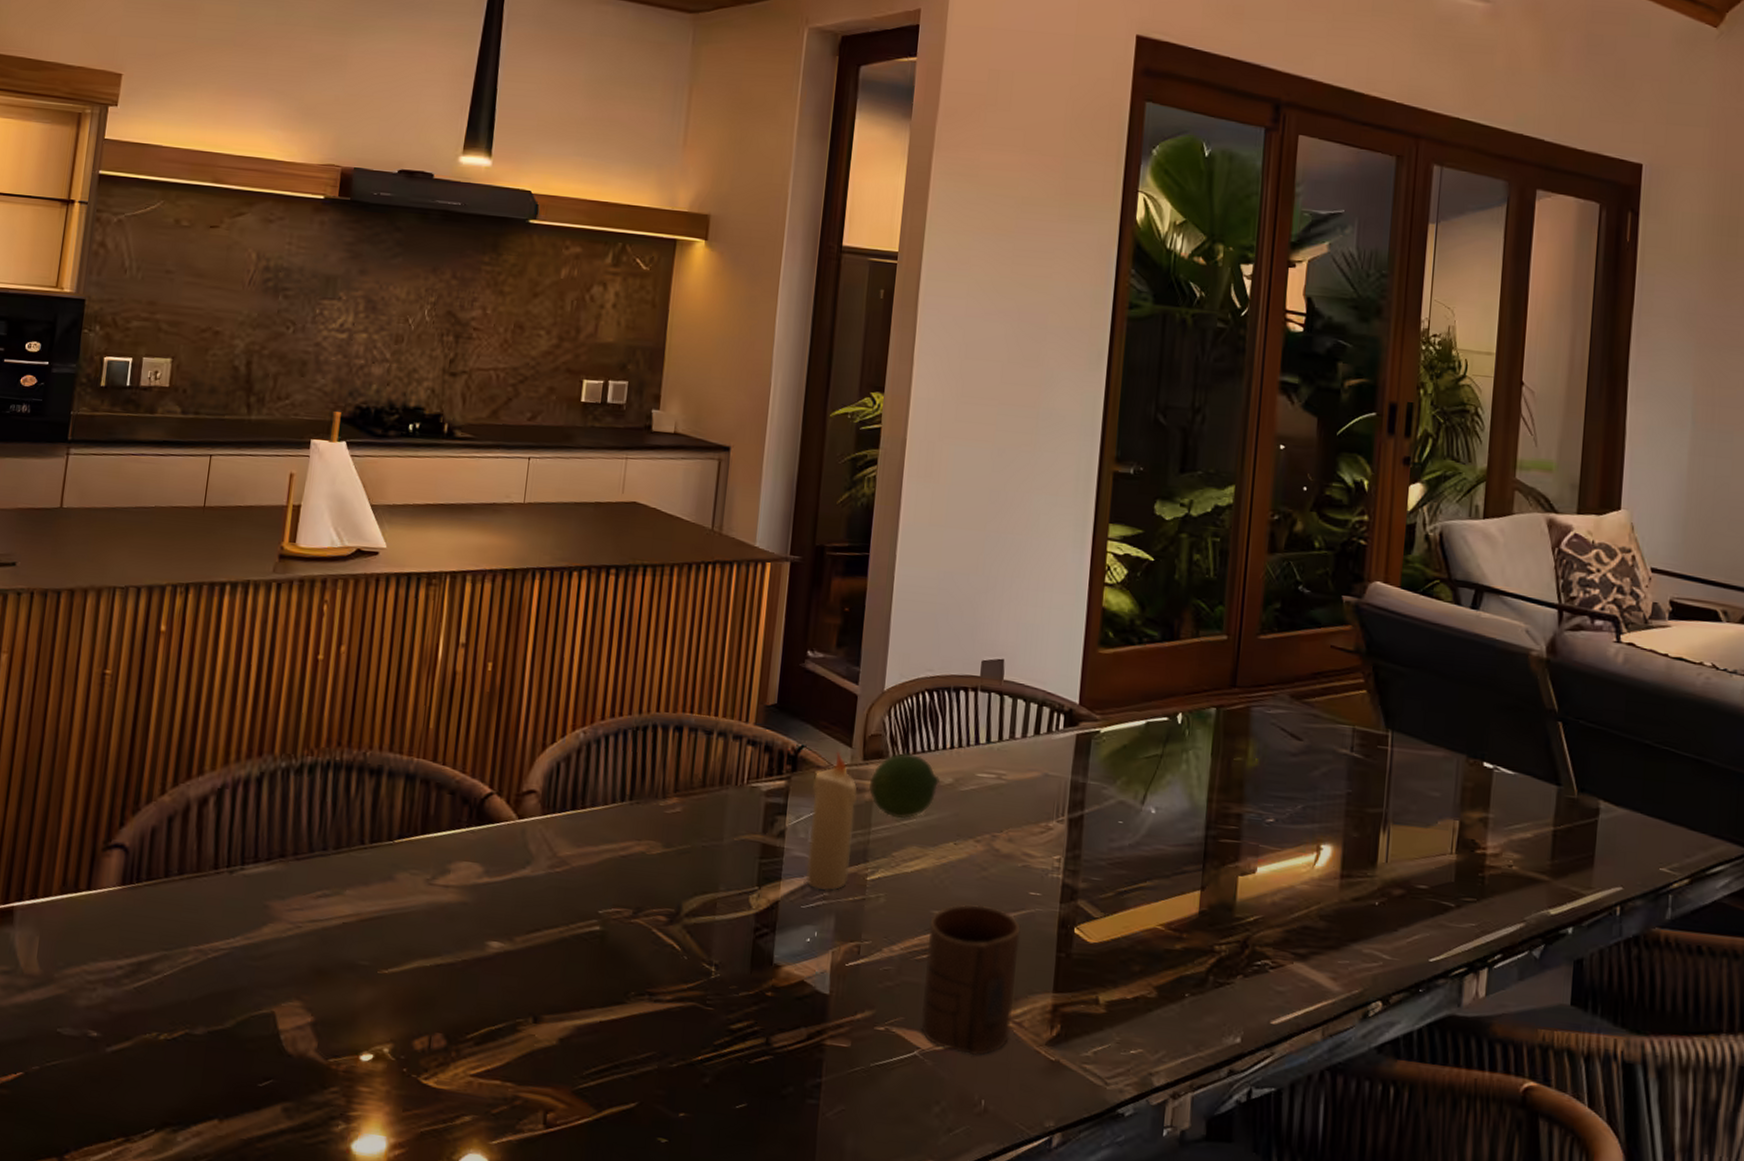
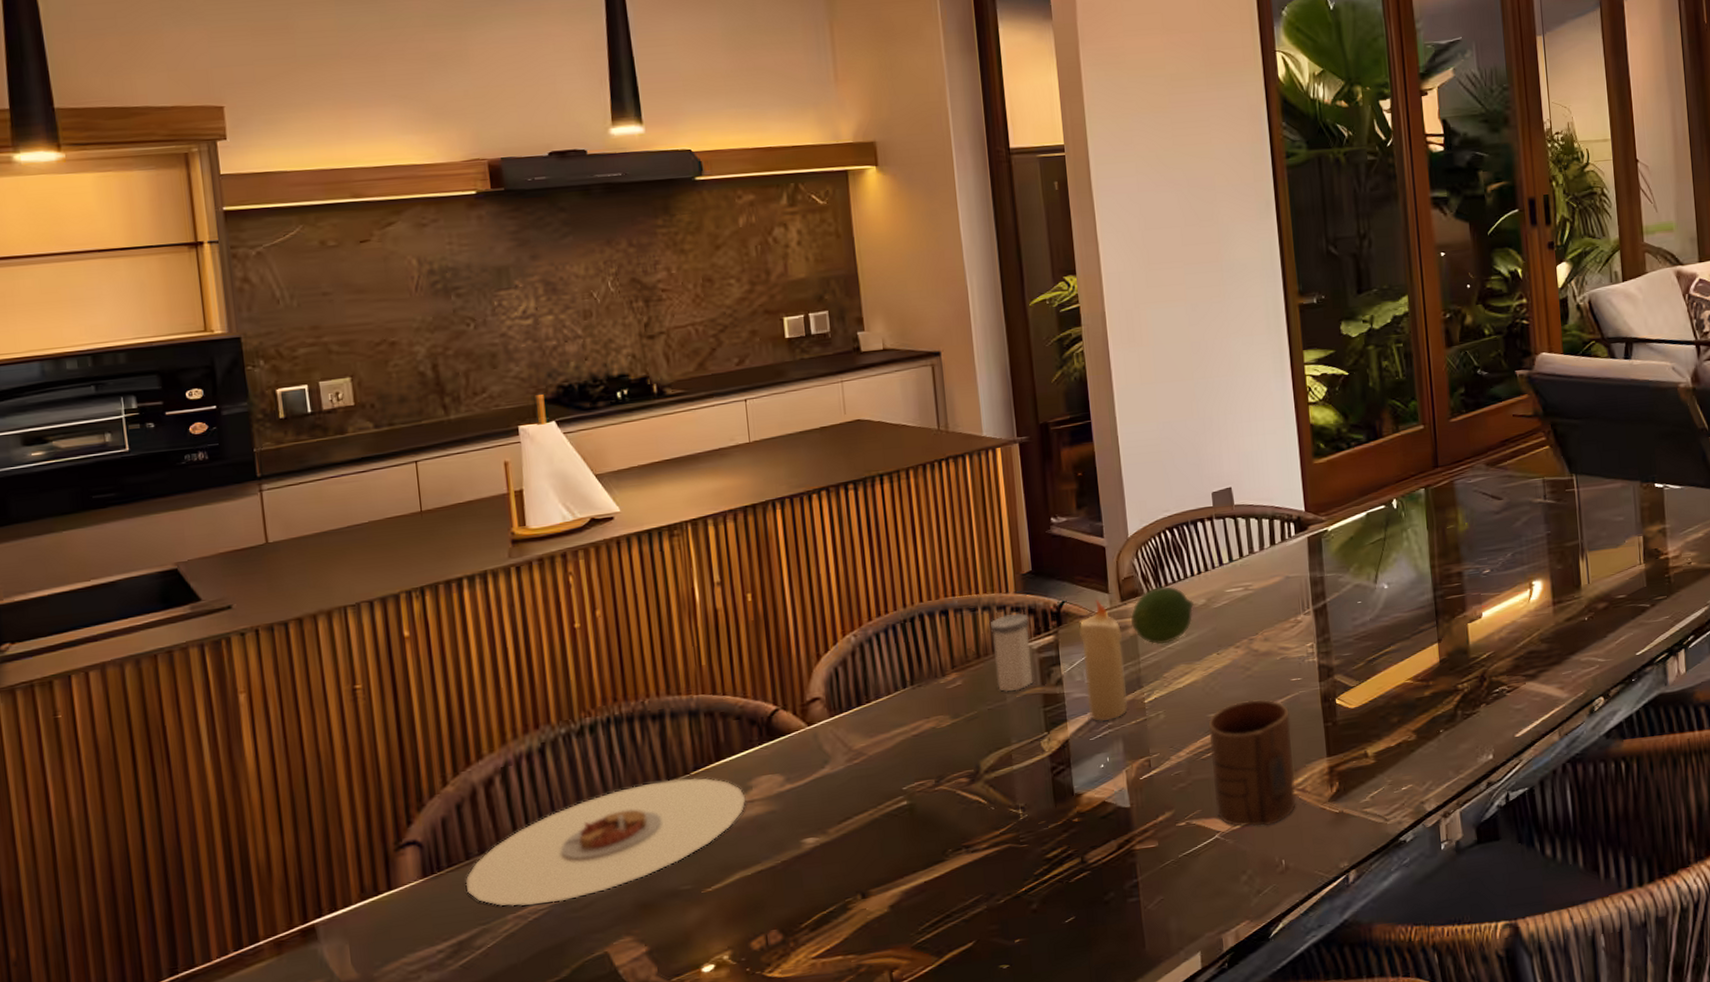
plate: none [158,840,442,946] -> present [465,777,746,907]
salt shaker: none [717,746,764,833] -> present [990,612,1034,692]

